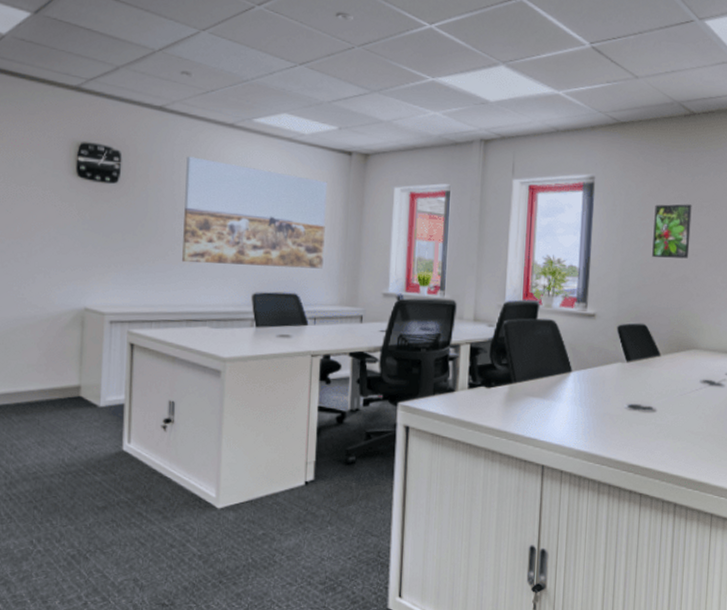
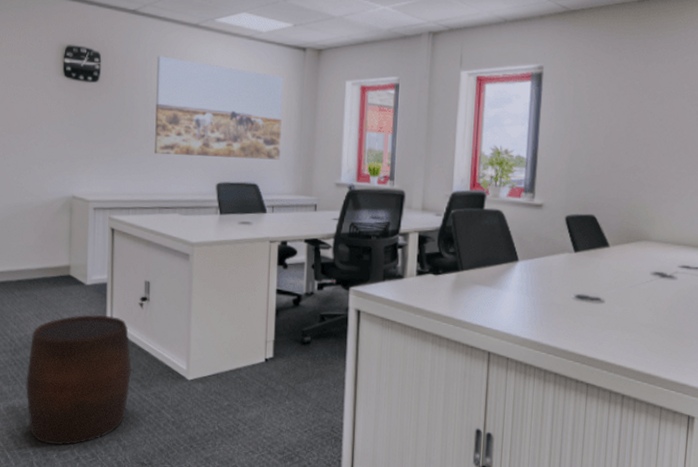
stool: none [23,439,152,589] -> present [26,314,132,445]
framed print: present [652,204,692,259] -> none [602,92,645,149]

